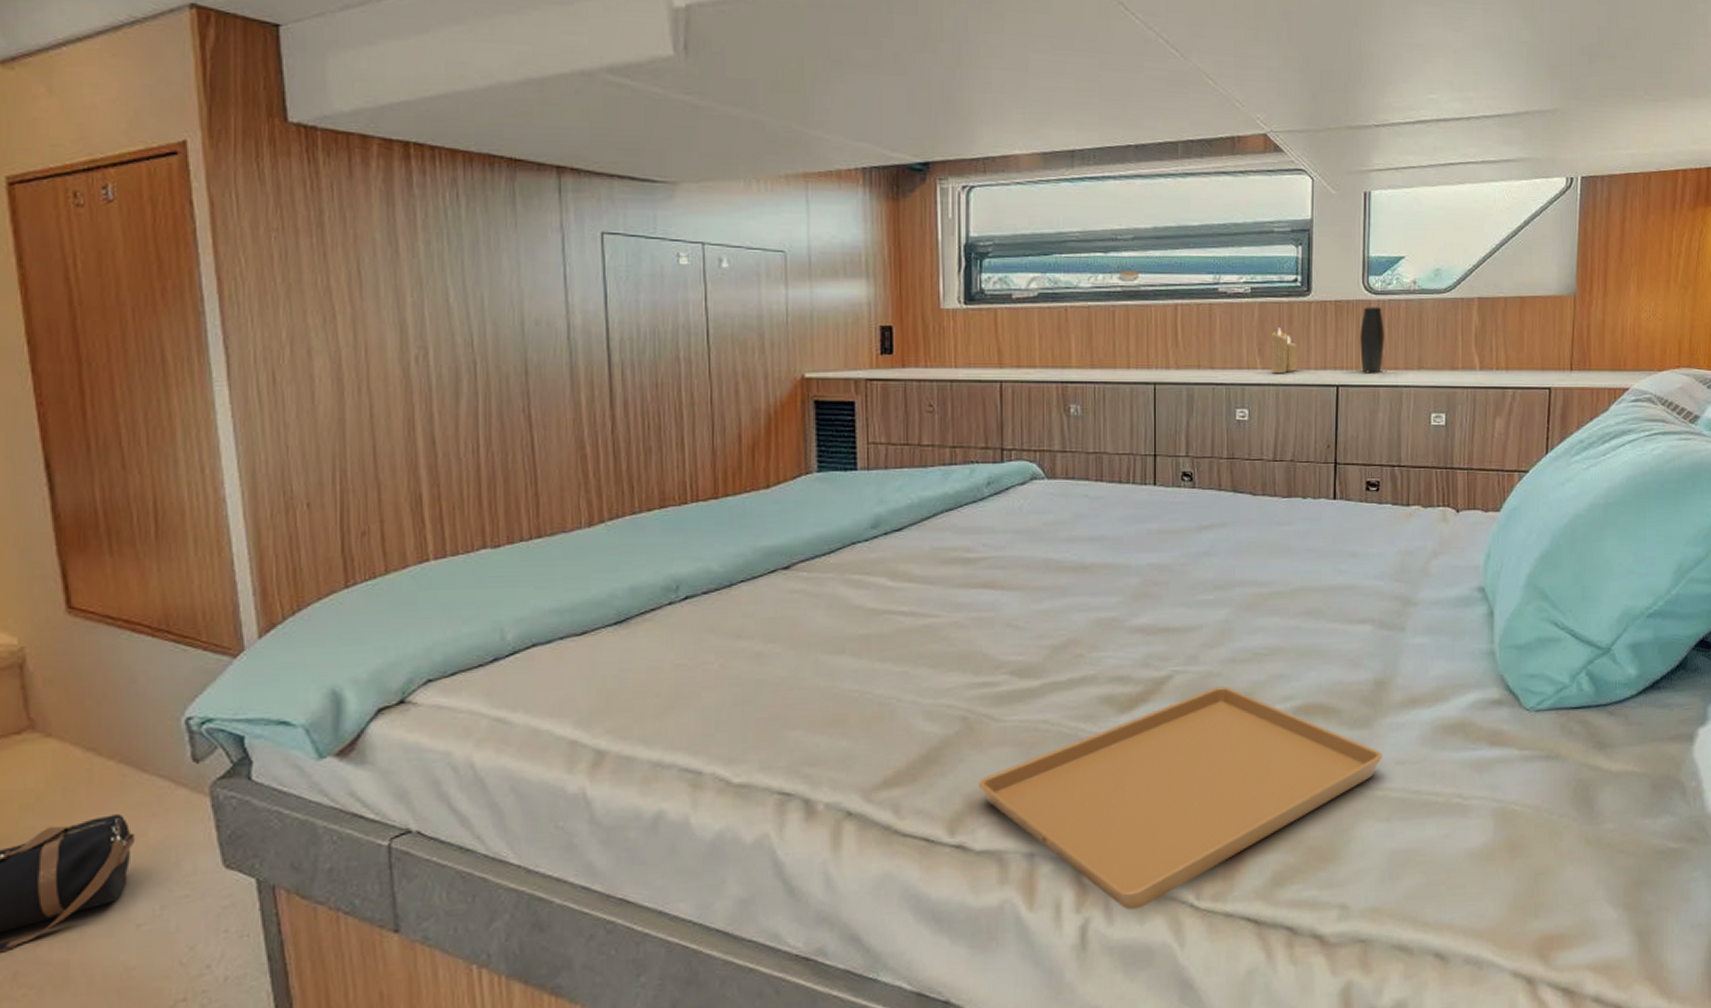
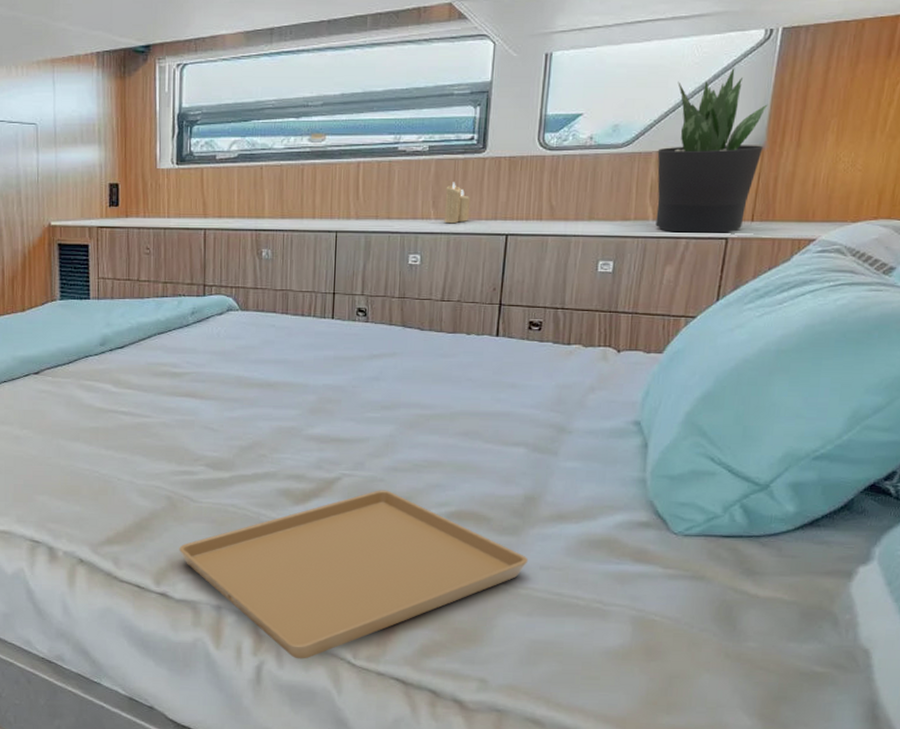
vase: present [1360,307,1384,373] -> none [531,162,557,224]
planter: none [1479,214,1575,384] -> present [655,68,768,234]

